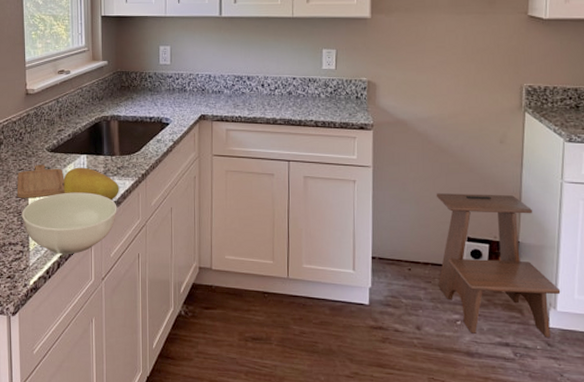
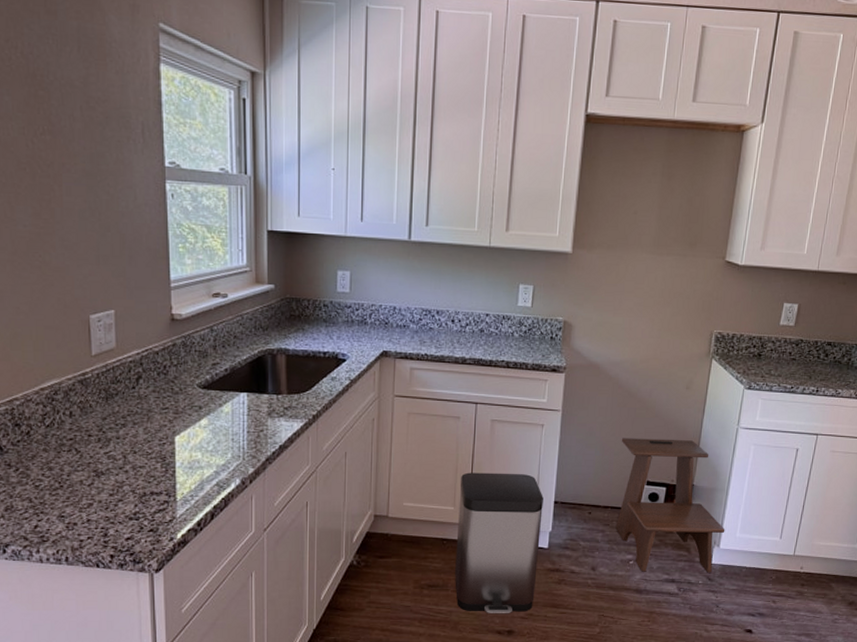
chopping board: present [17,164,66,198] -> none [161,403,221,442]
bowl: present [21,192,117,255] -> none [166,435,283,505]
fruit: present [62,167,119,201] -> none [217,407,286,445]
pedal bin: none [277,227,361,372] -> present [455,472,543,614]

